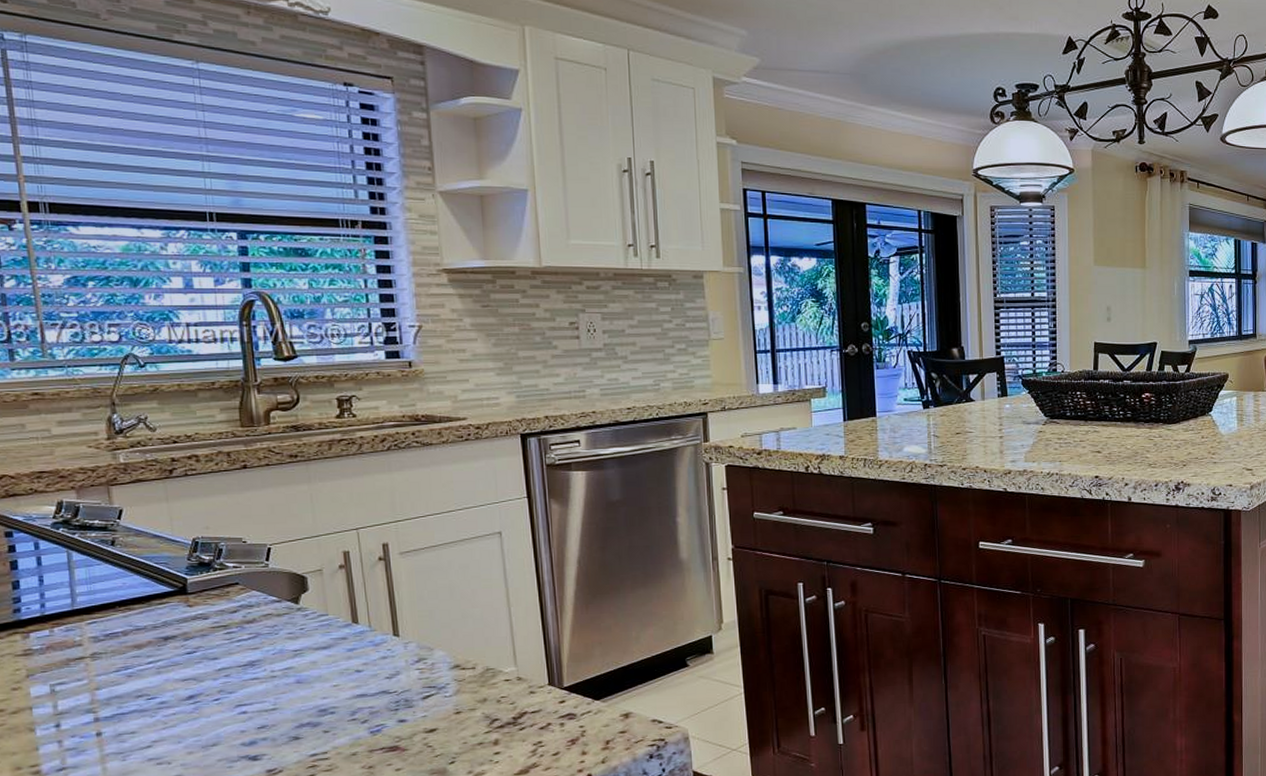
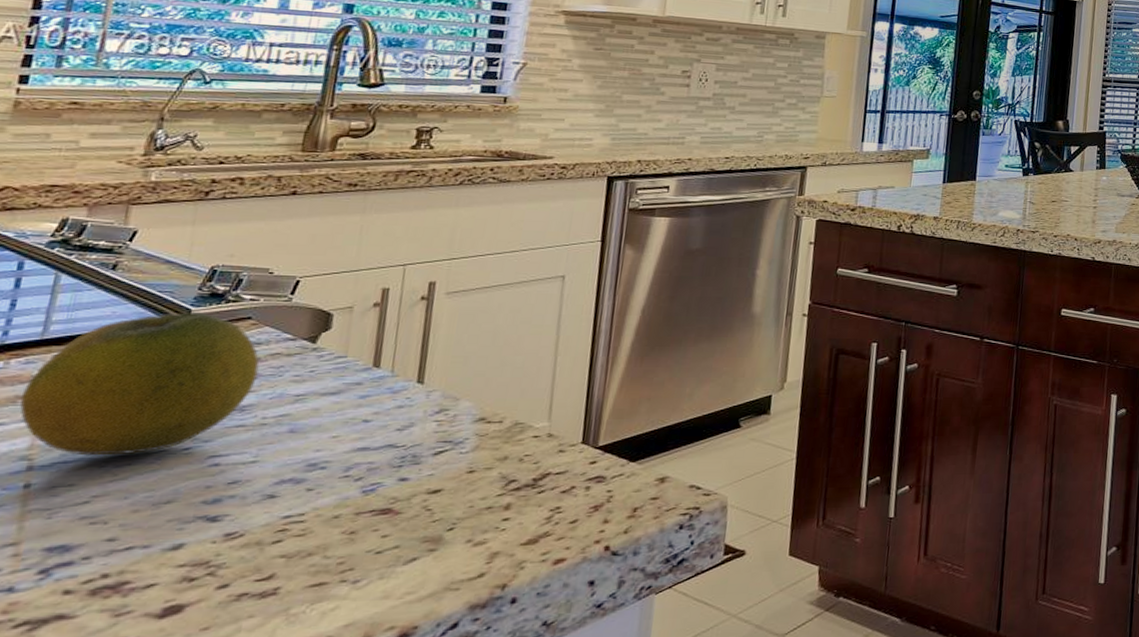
fruit: none [71,580,258,708] -> present [19,311,260,456]

